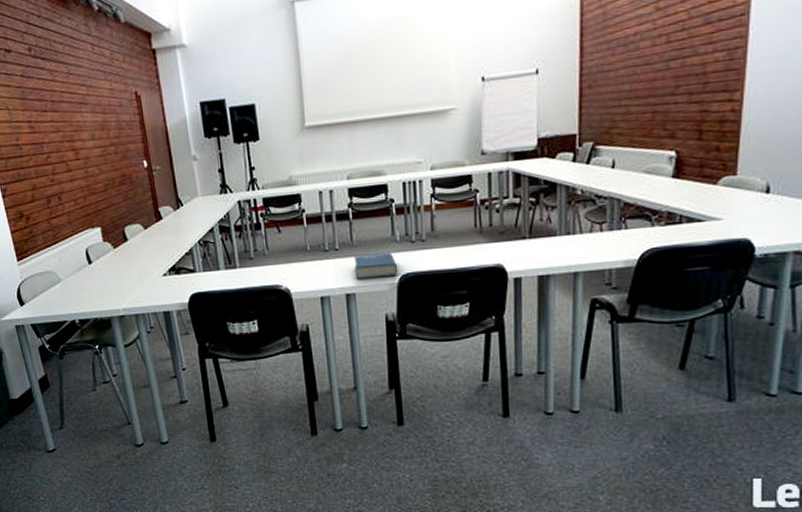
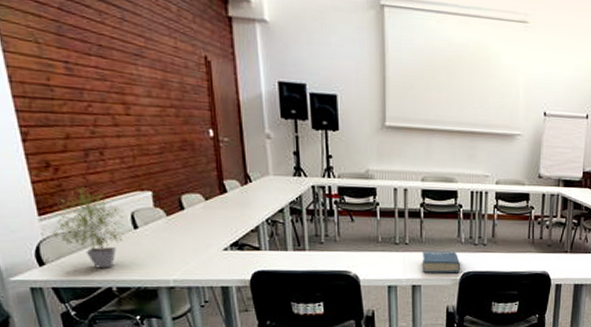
potted plant: none [27,230,82,304] -> present [52,186,126,269]

